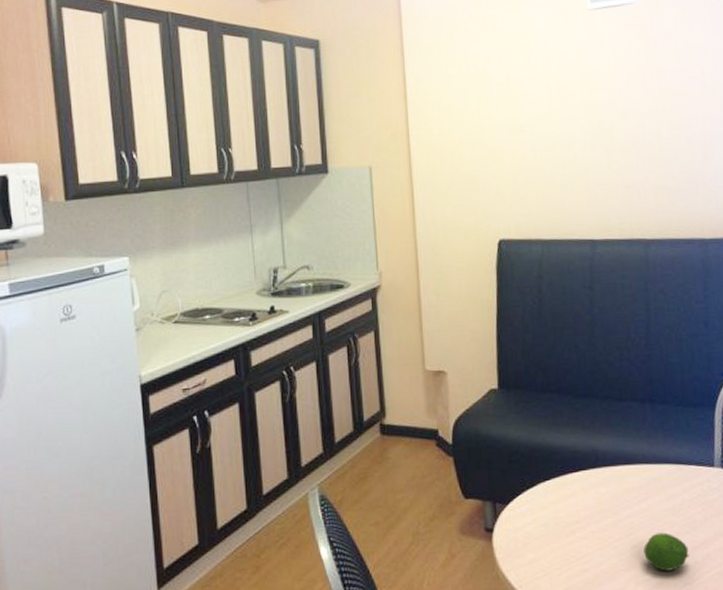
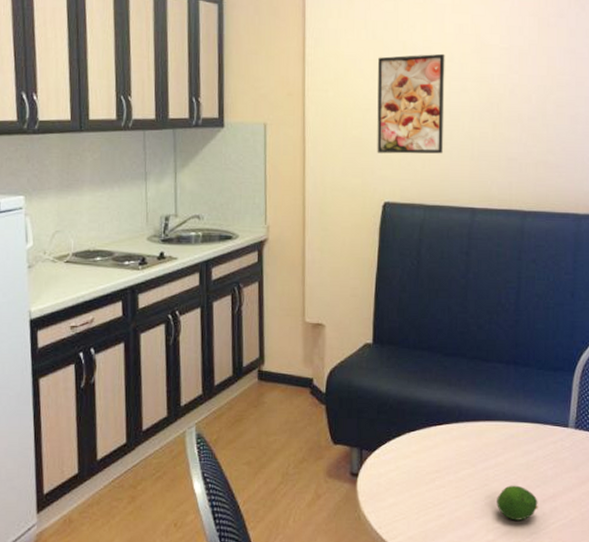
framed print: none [482,82,557,189] -> present [377,53,445,154]

